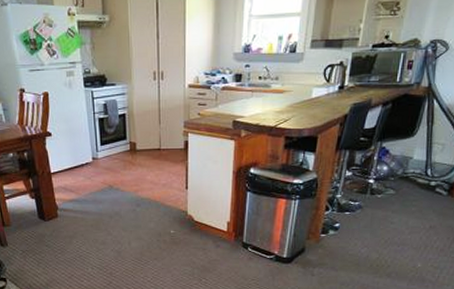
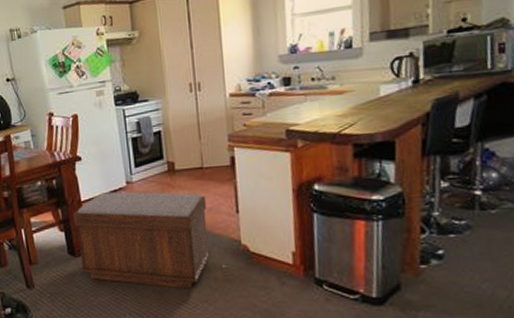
bench: none [43,166,162,249] -> present [73,191,211,289]

